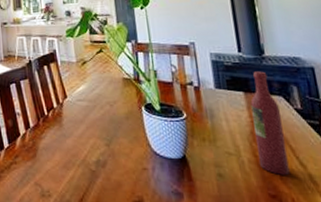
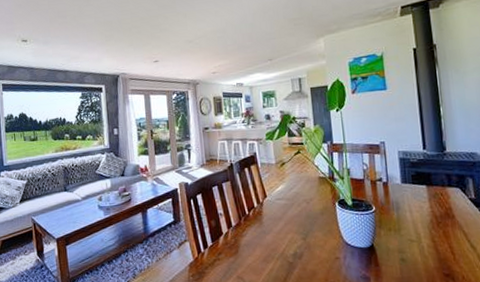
wine bottle: present [250,71,290,175] -> none [432,166,462,257]

